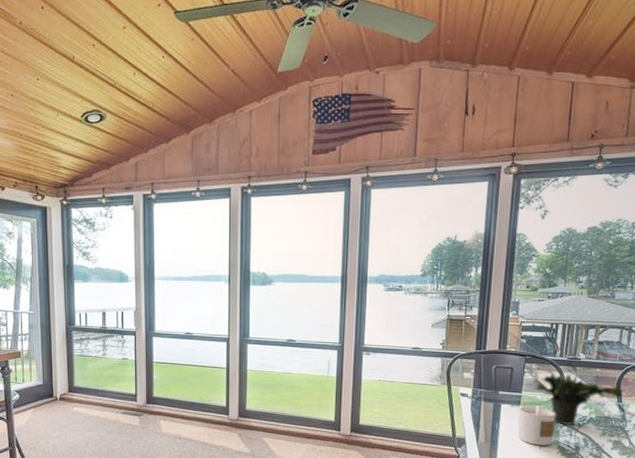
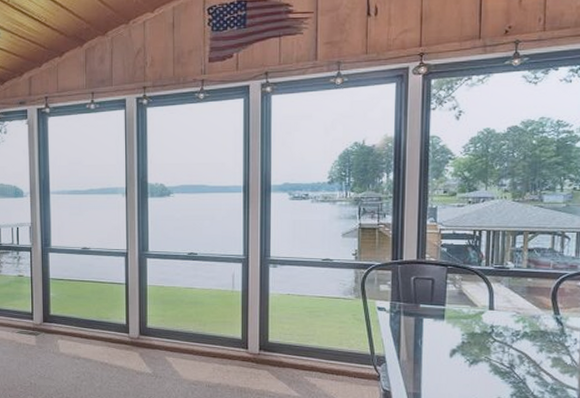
candle: present [517,405,556,446] -> none [443,319,486,364]
potted plant: present [534,361,624,426] -> none [459,270,561,341]

